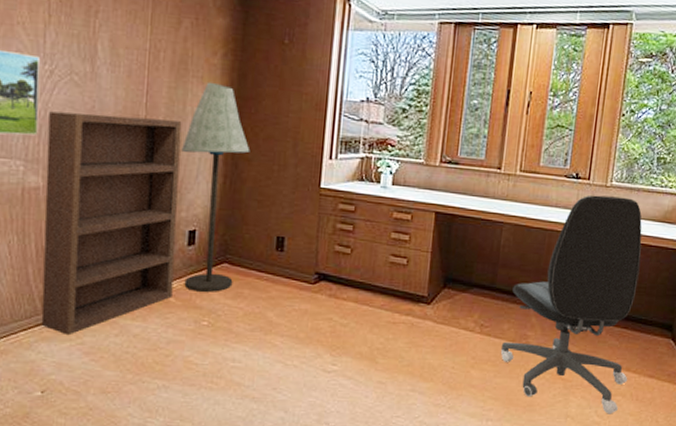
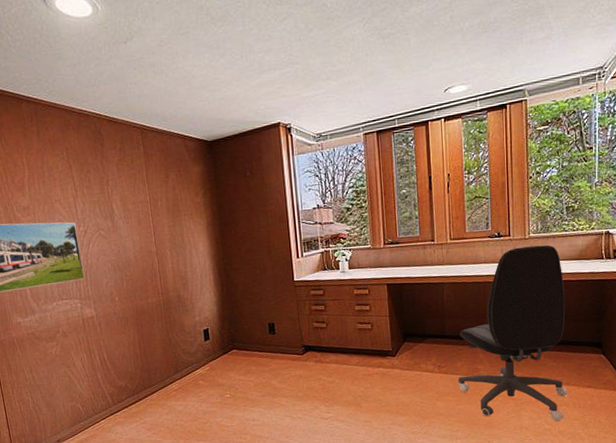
bookcase: present [41,111,182,334] -> none [89,250,201,418]
floor lamp: present [182,81,250,292] -> none [186,216,243,374]

